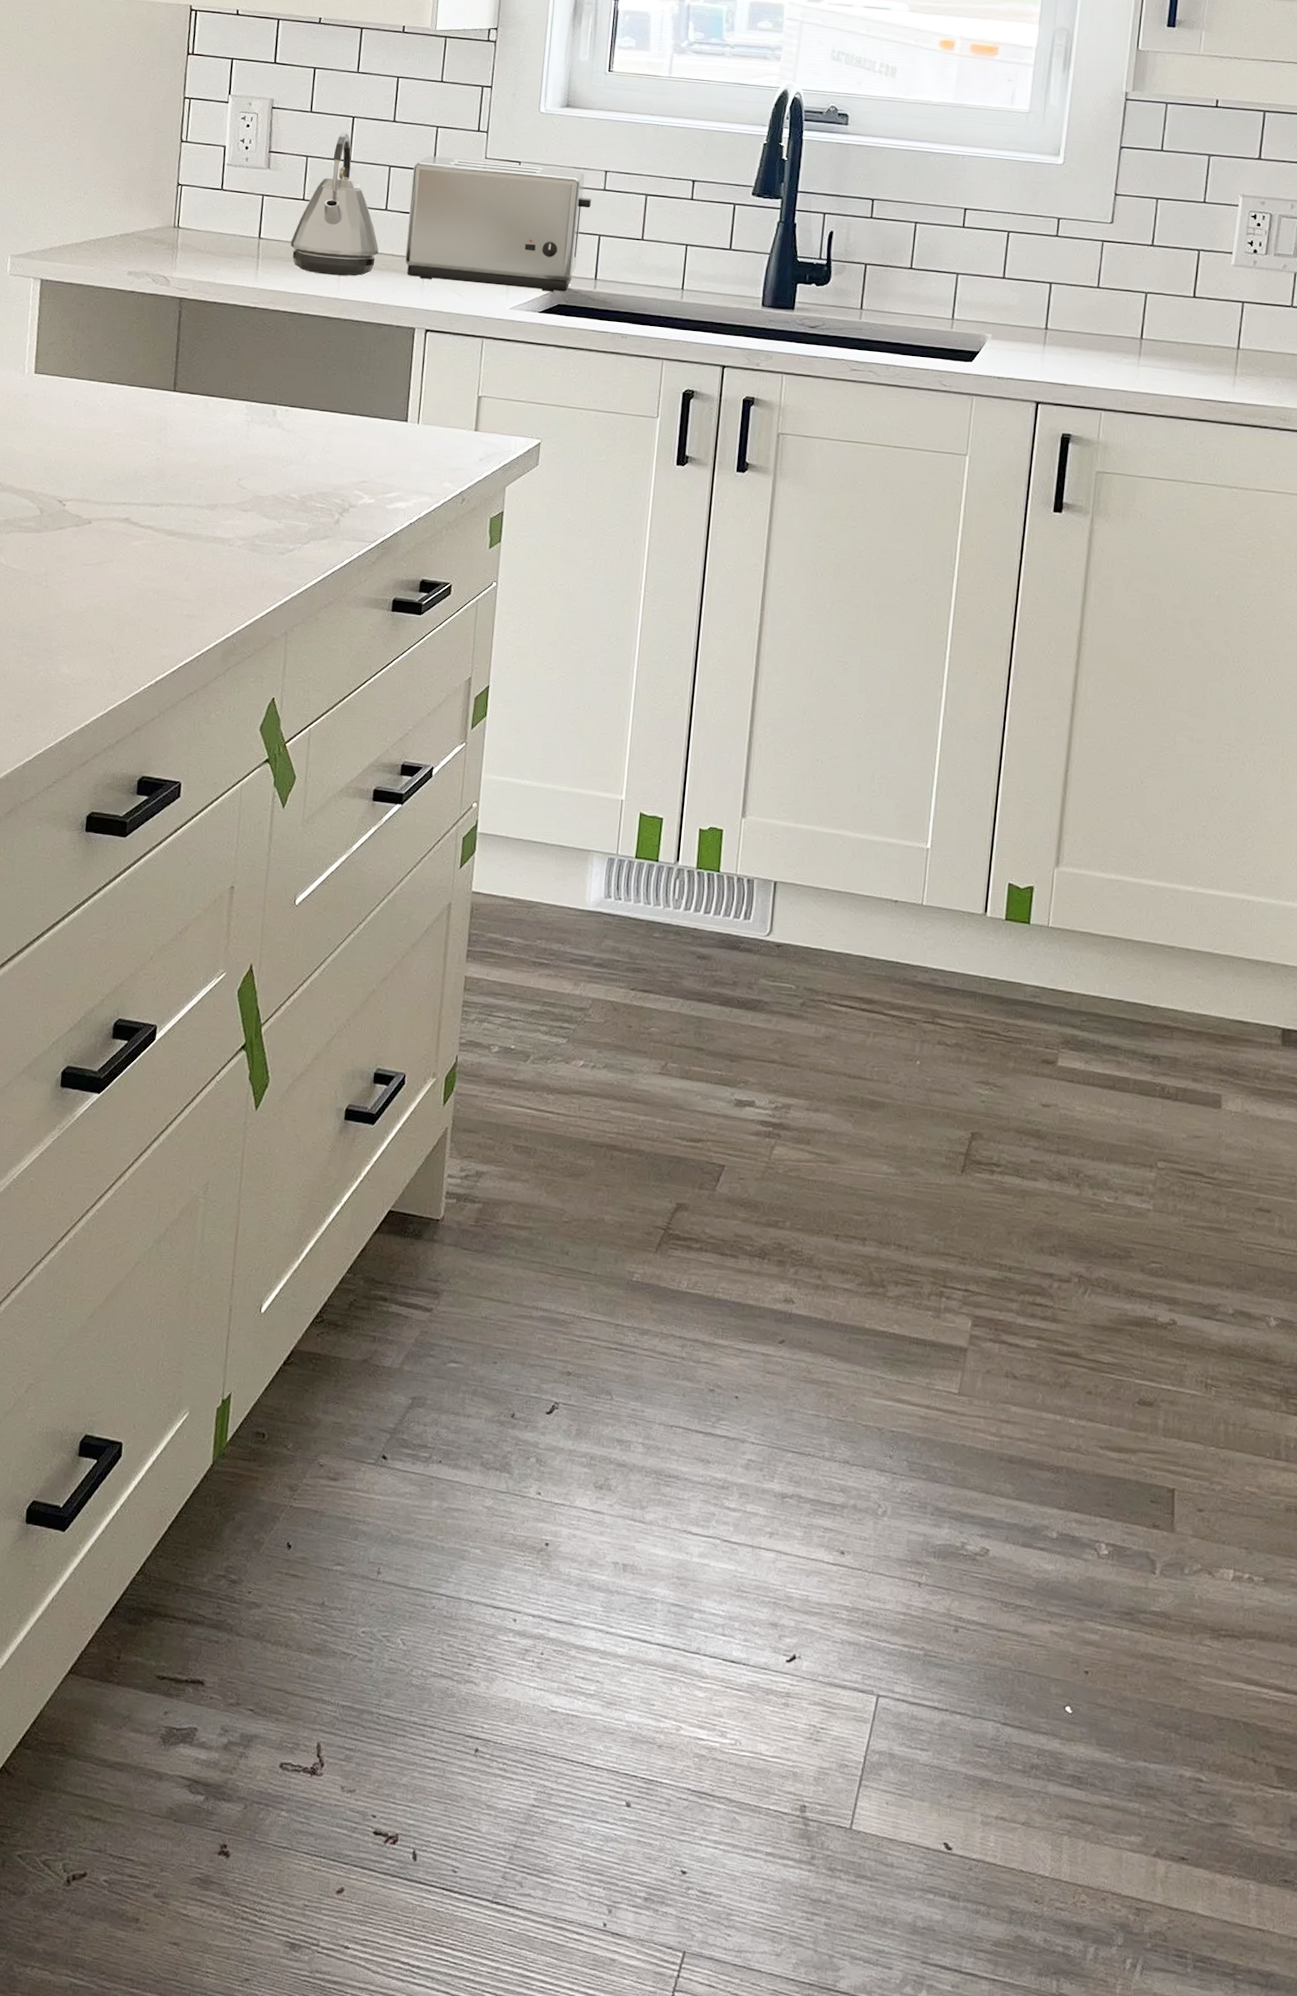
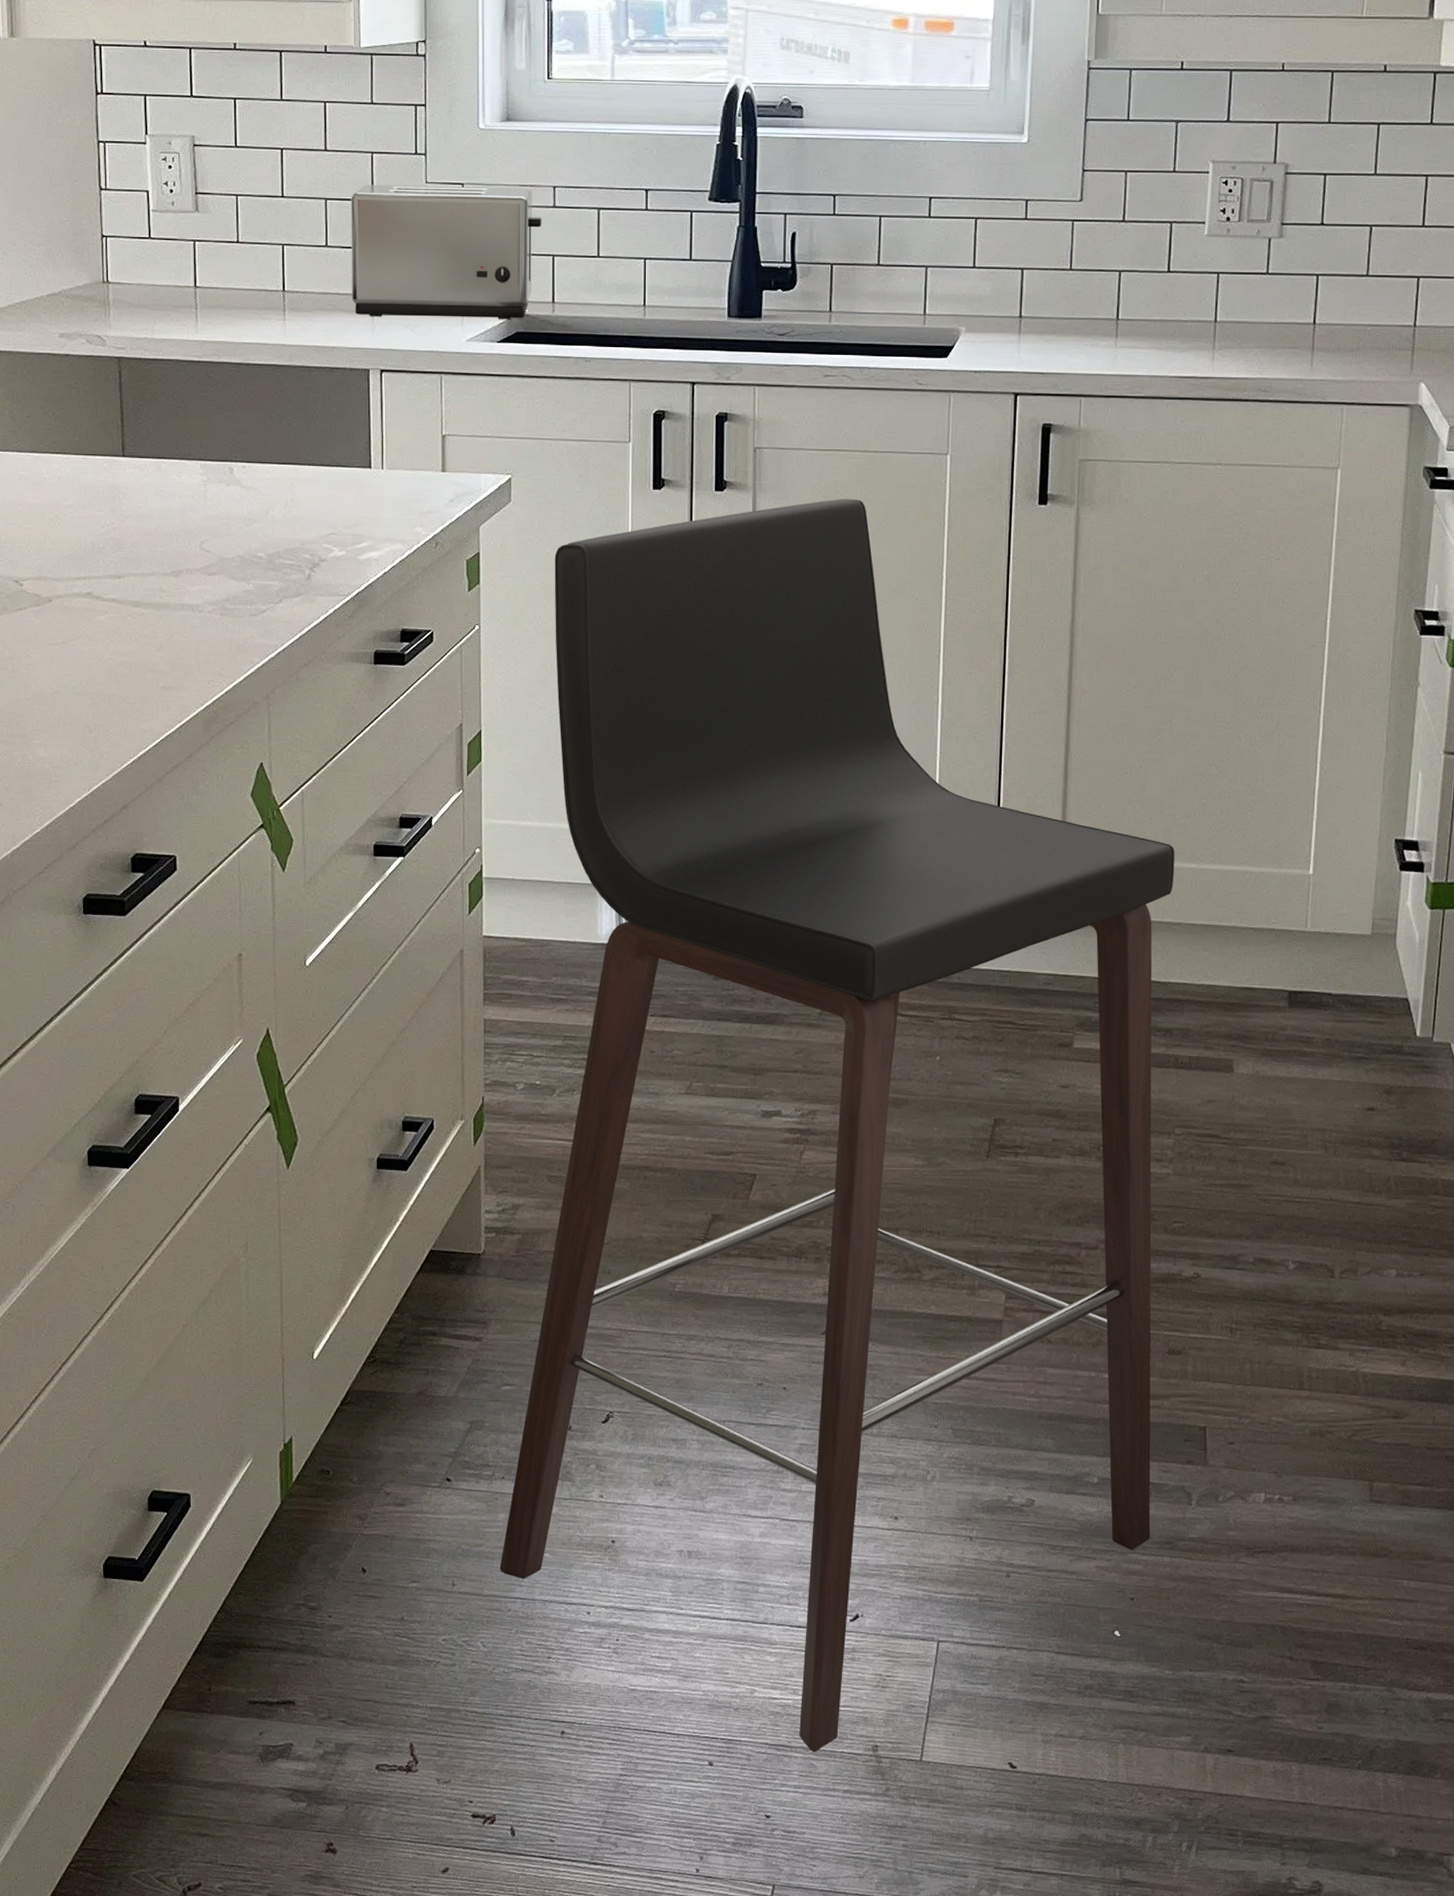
kettle: present [290,132,379,276] -> none [229,166,323,321]
bar stool: none [427,489,1172,1806] -> present [499,498,1175,1752]

